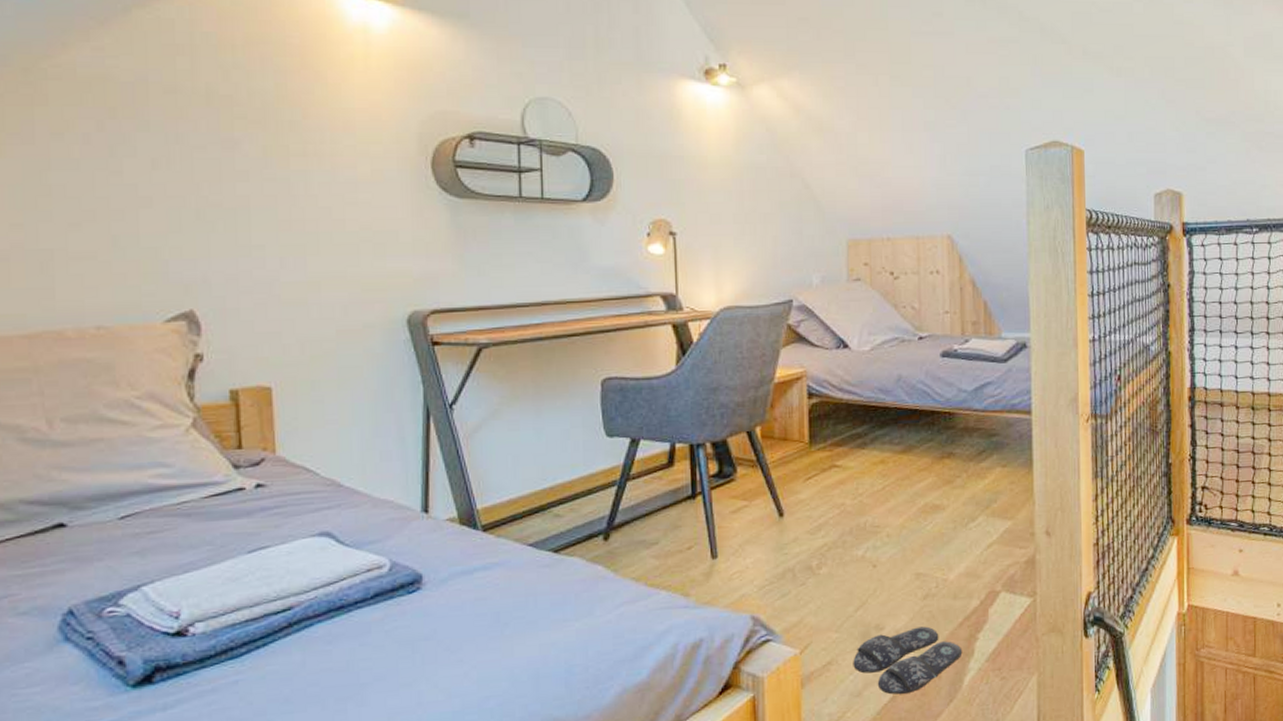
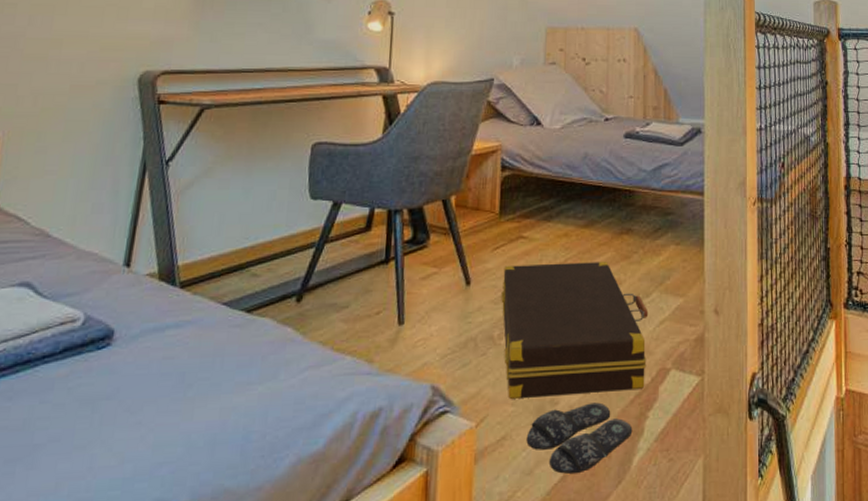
suitcase: none [817,487,975,626] -> present [501,262,649,399]

